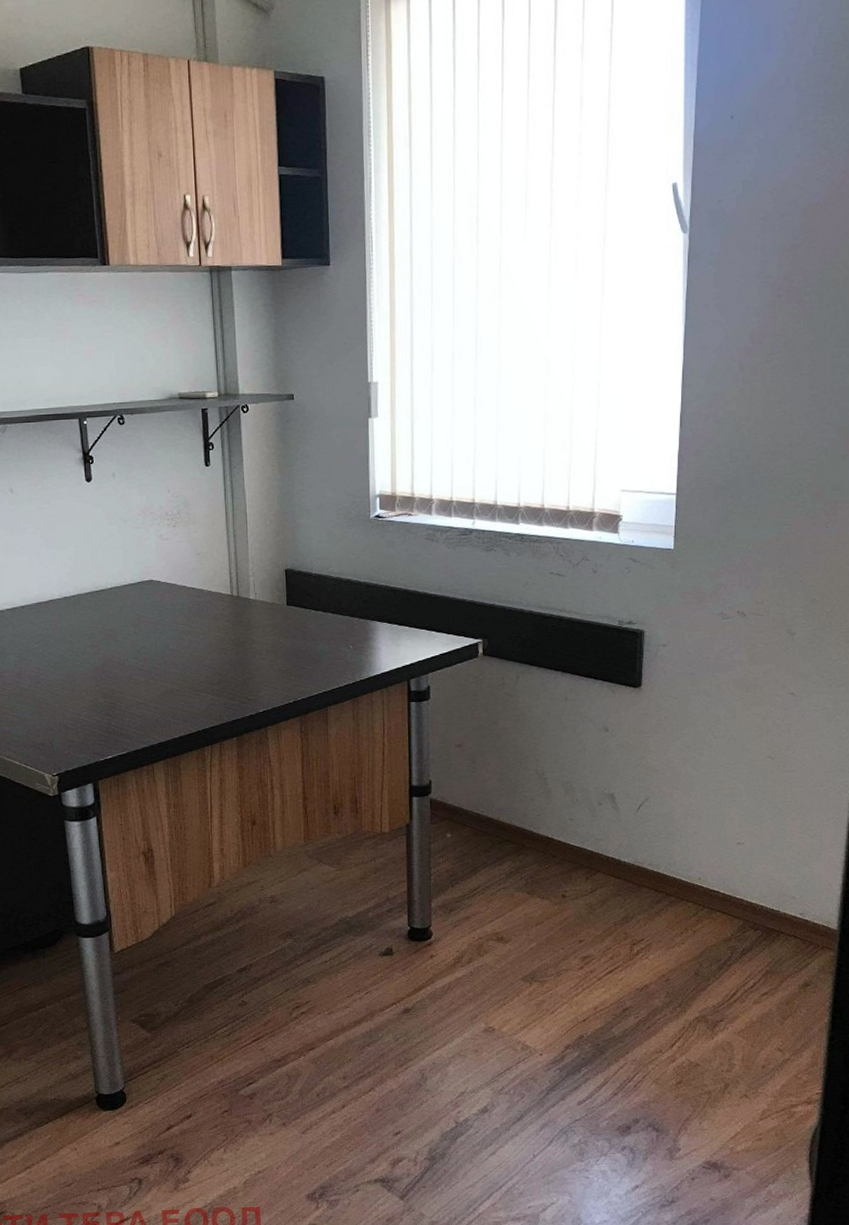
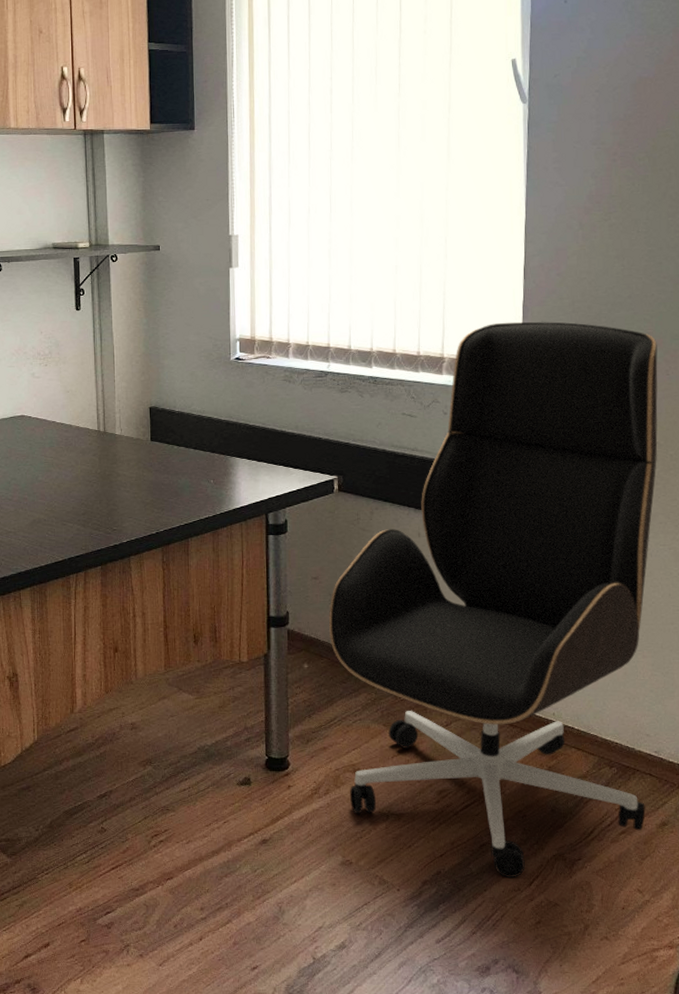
office chair: none [473,472,817,1041] -> present [329,321,658,878]

